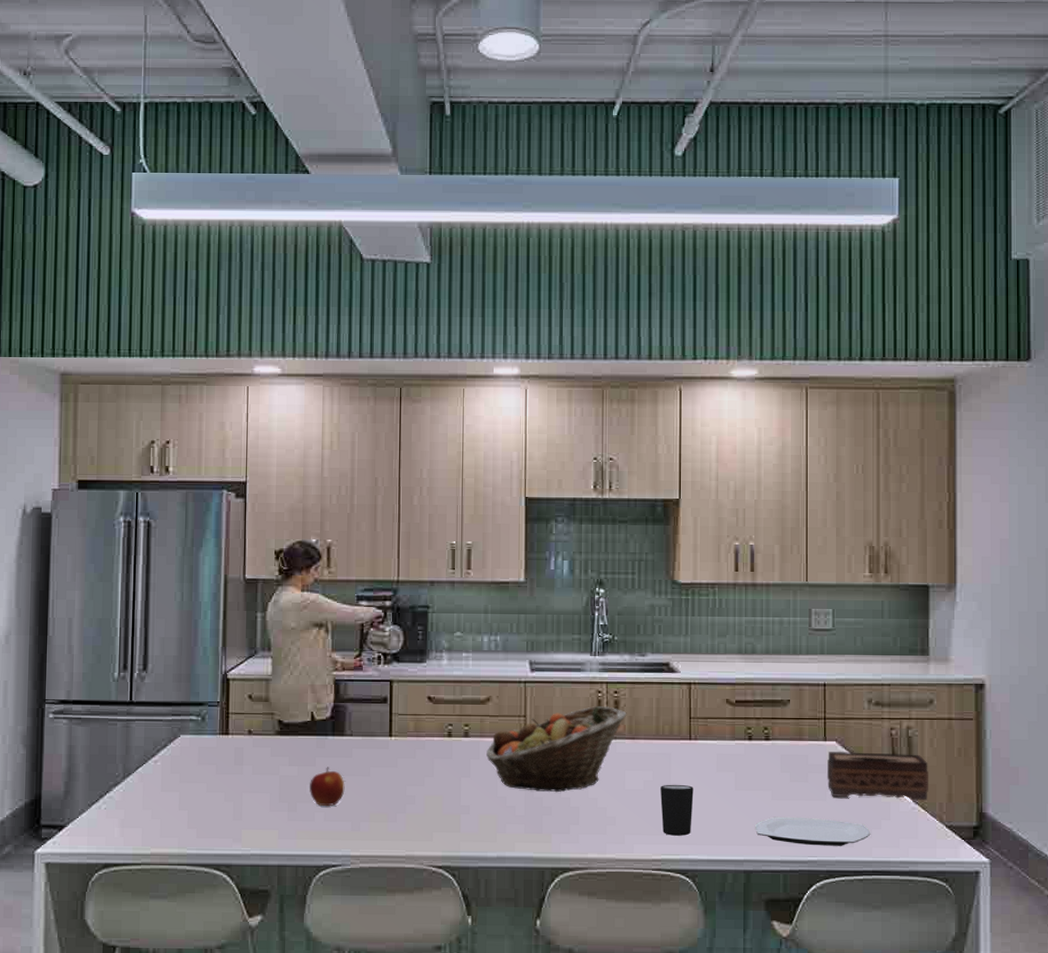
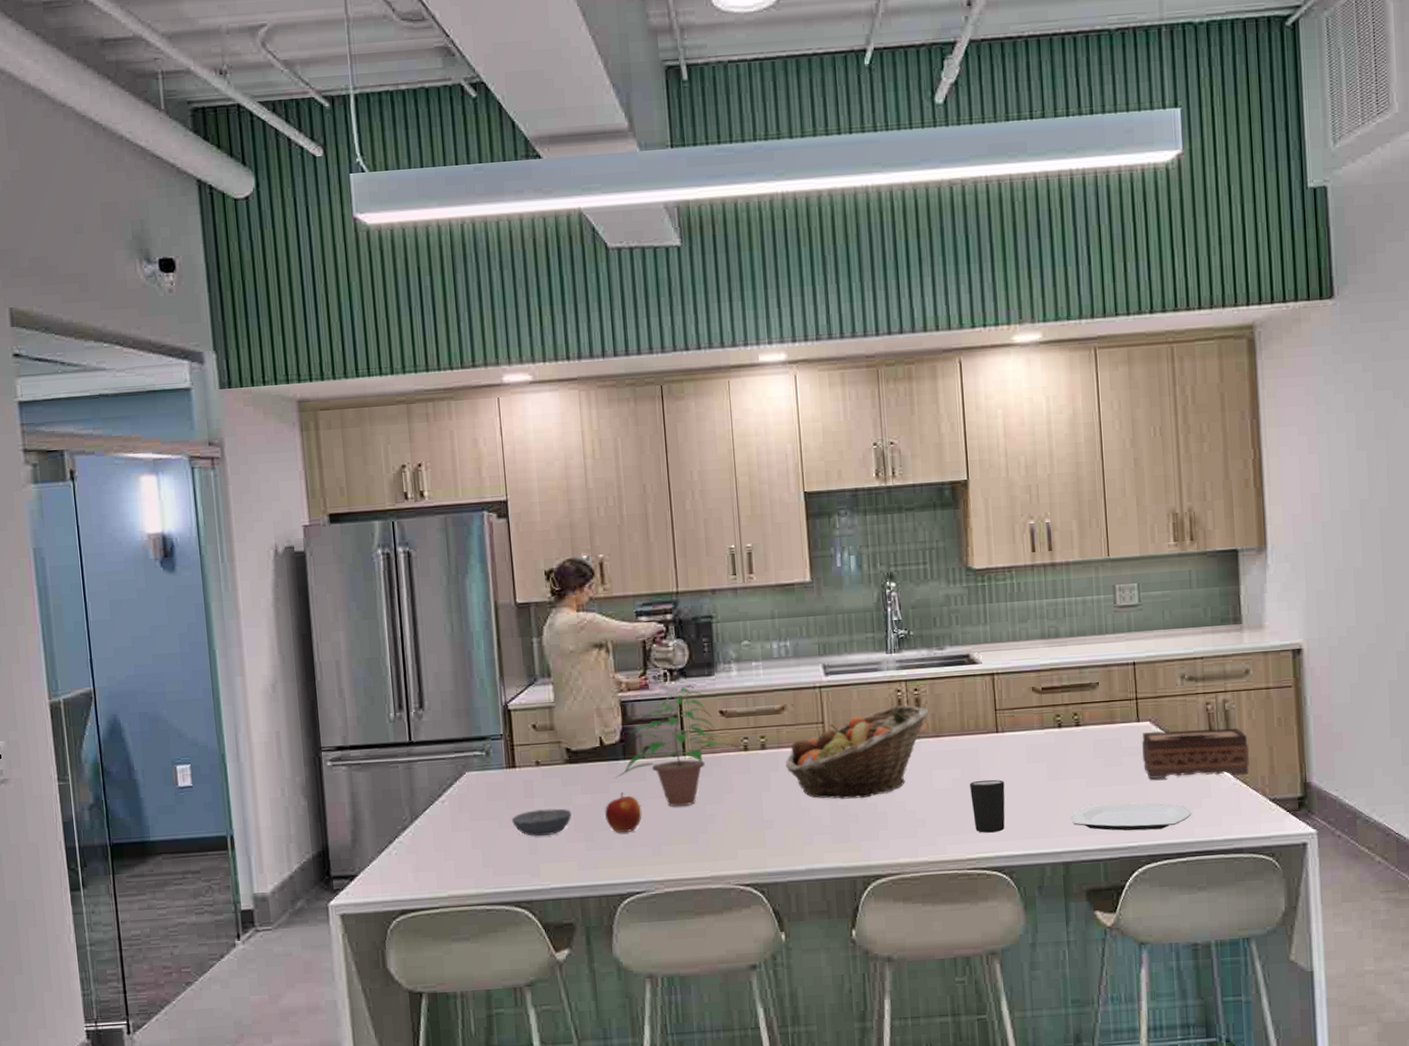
bowl: none [220,777,278,803] -> present [512,808,572,837]
potted plant: none [321,670,444,785] -> present [613,685,739,806]

